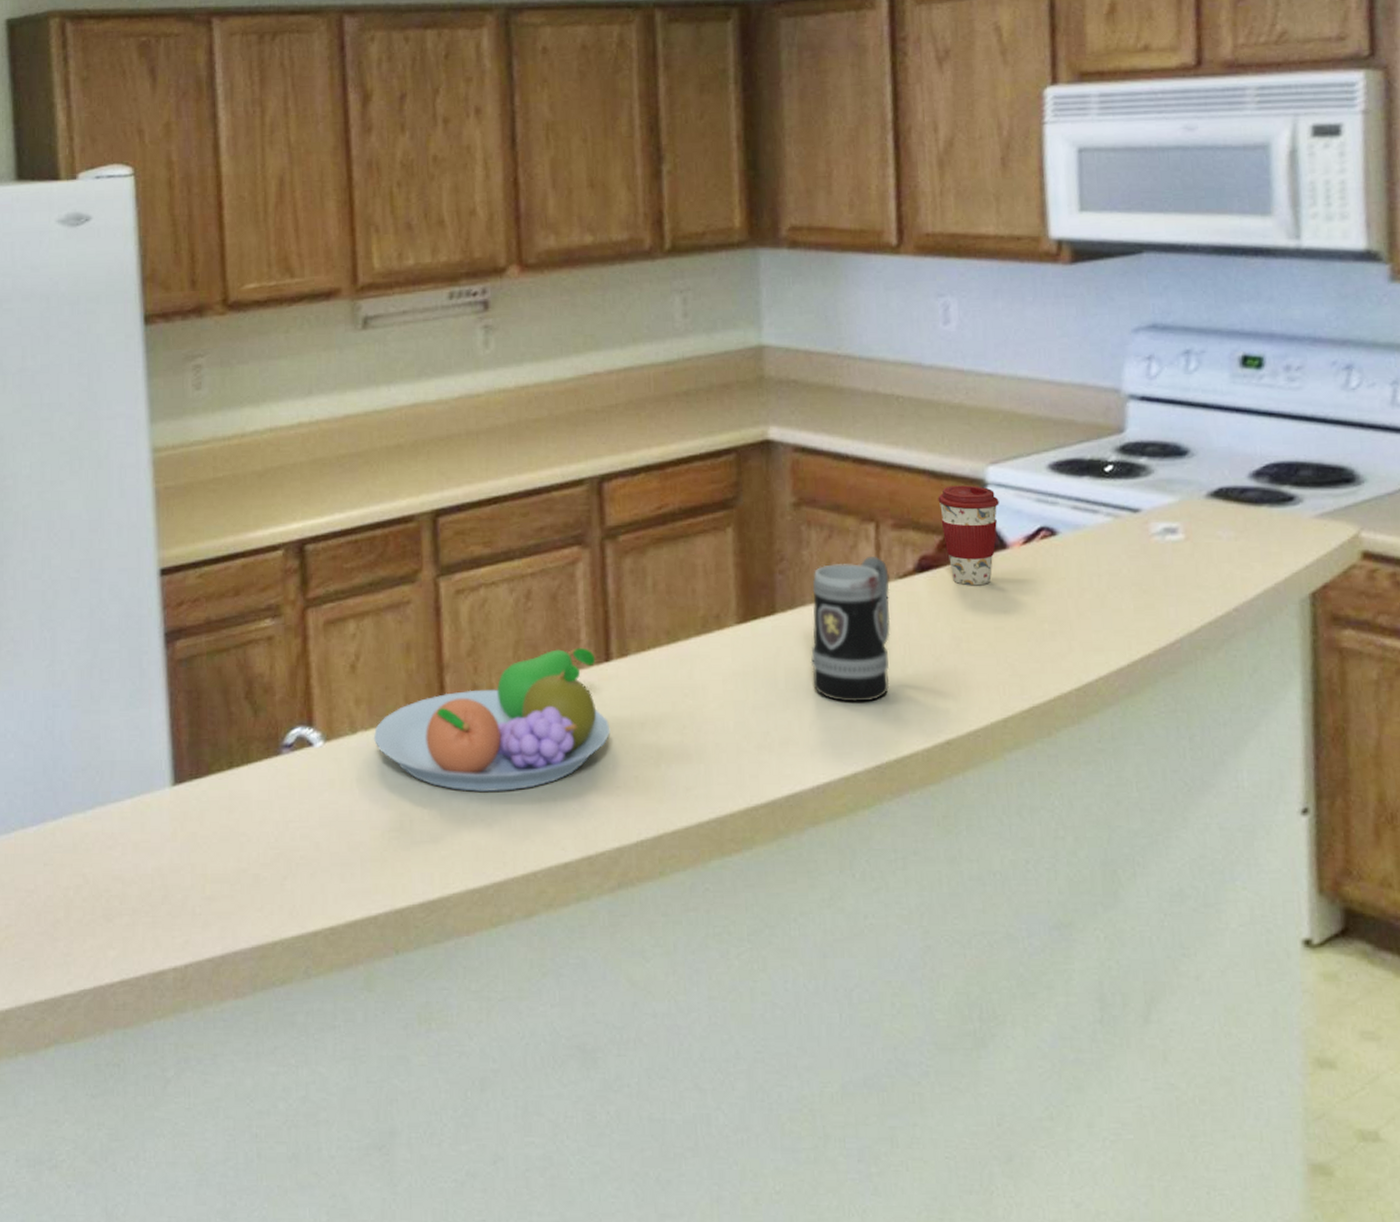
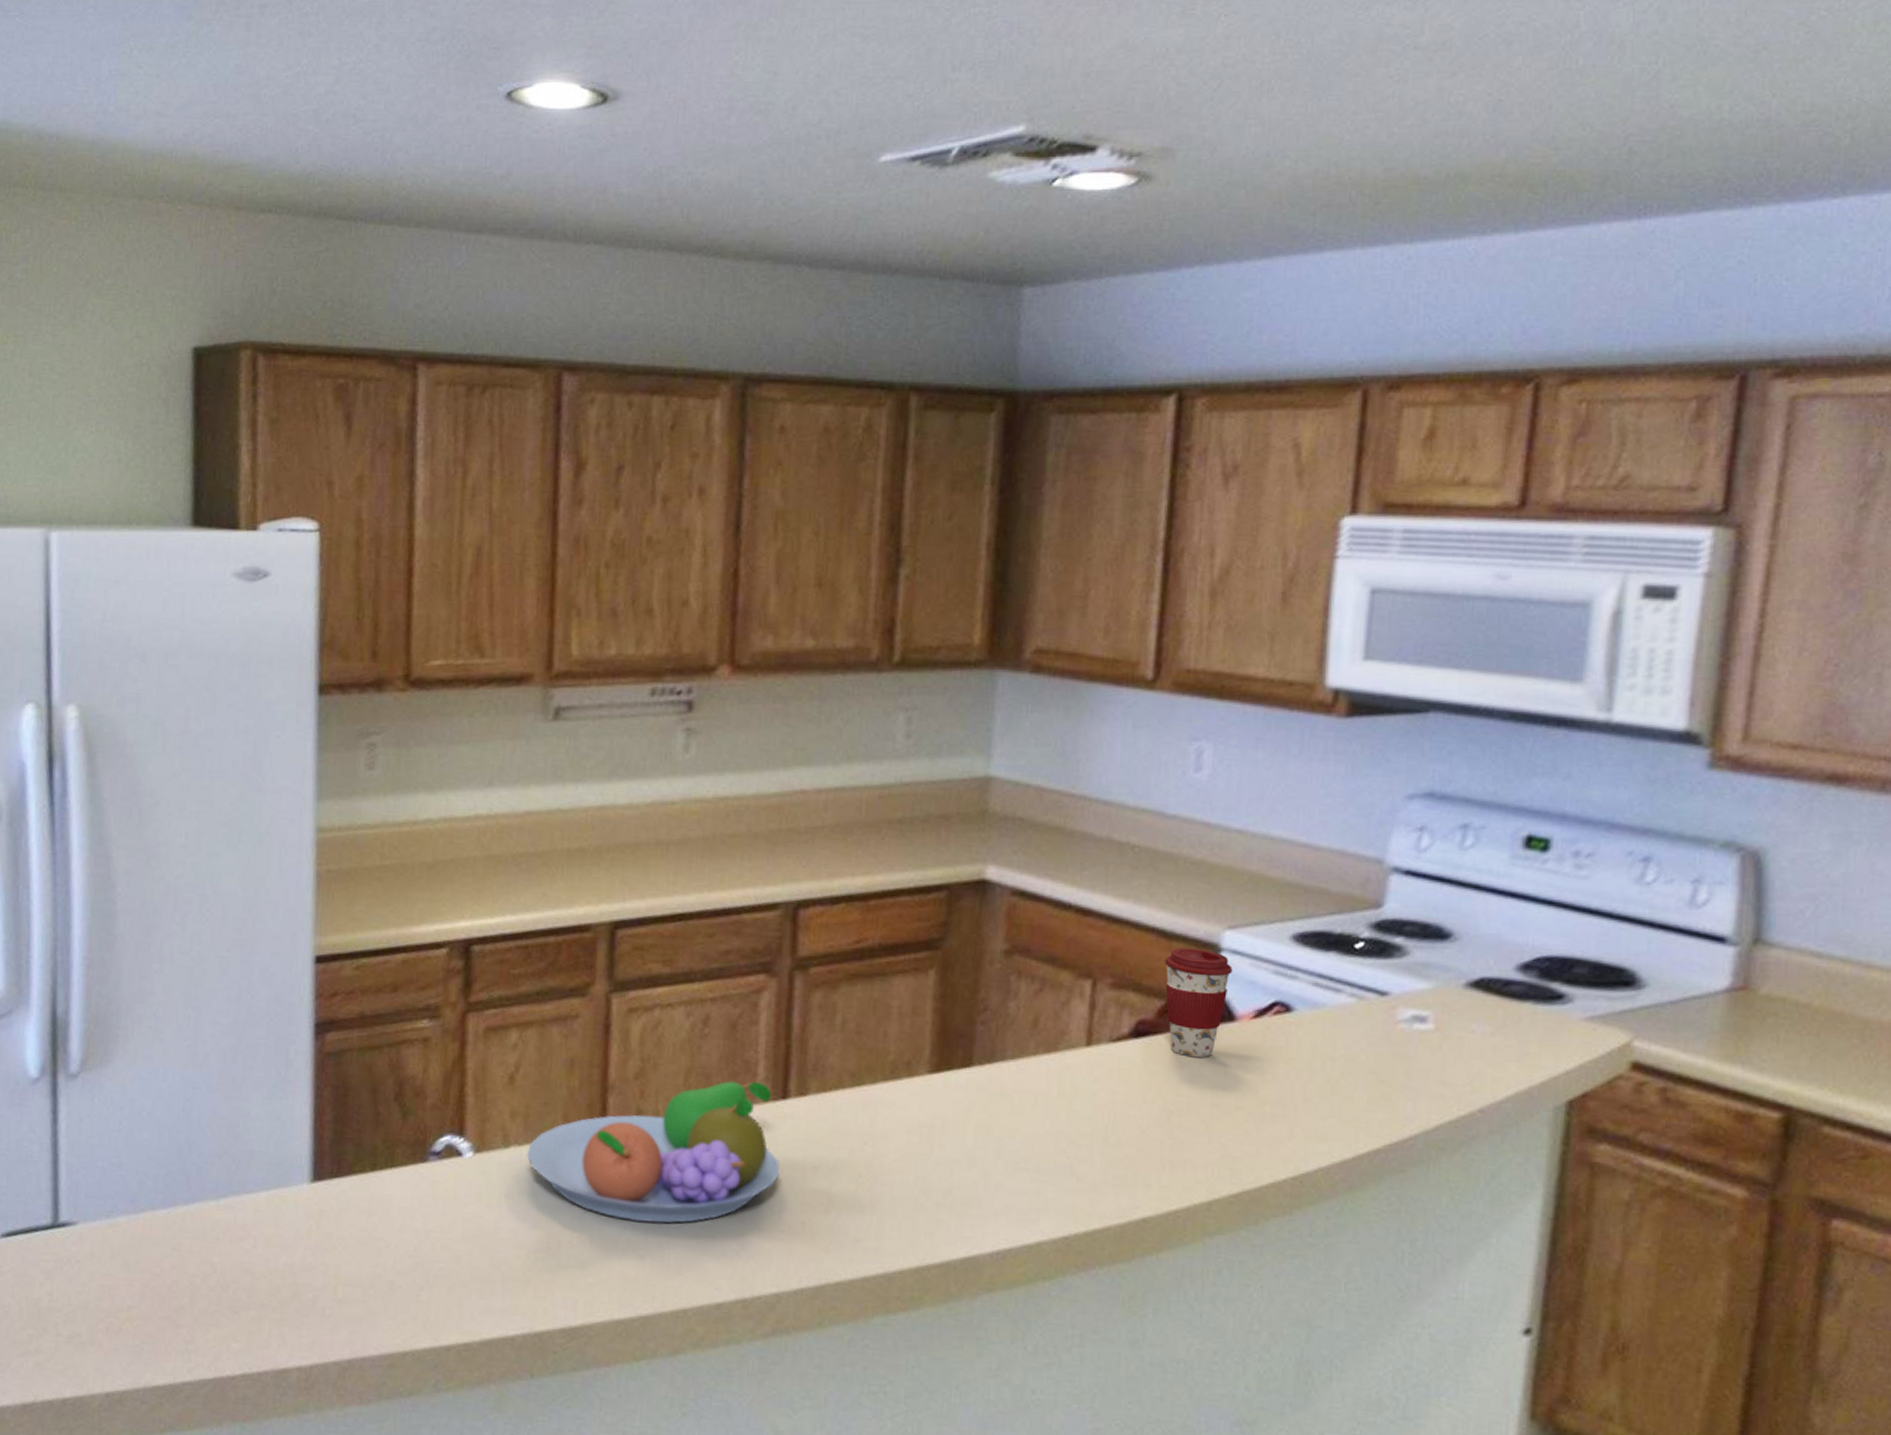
mug: present [810,557,891,702] -> none [1004,1015,1101,1169]

